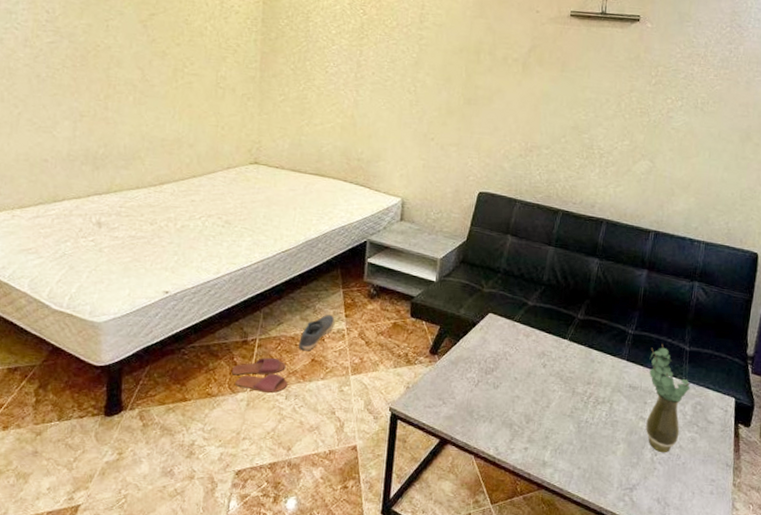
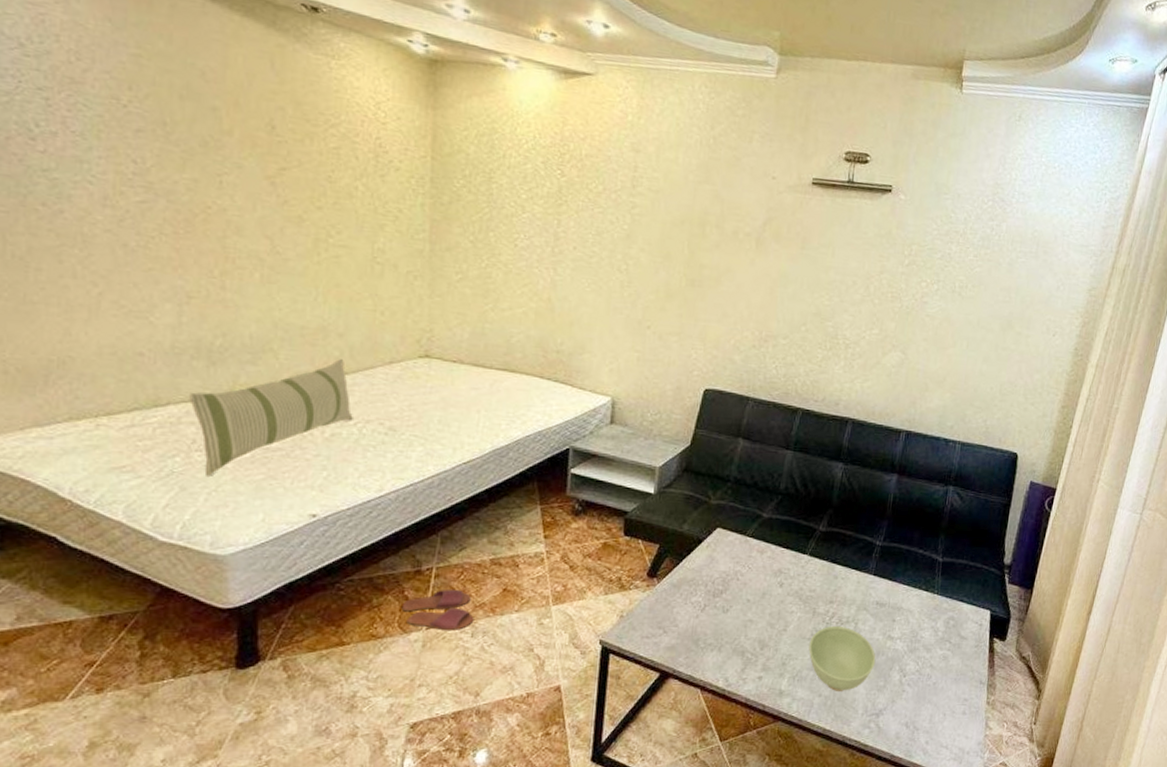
pillow: none [79,165,199,258] -> present [189,359,353,476]
shoe: present [299,314,335,351] -> none [487,535,532,580]
bowl: none [568,405,630,465] -> present [808,625,876,691]
vase: present [645,343,690,453] -> none [894,555,943,674]

